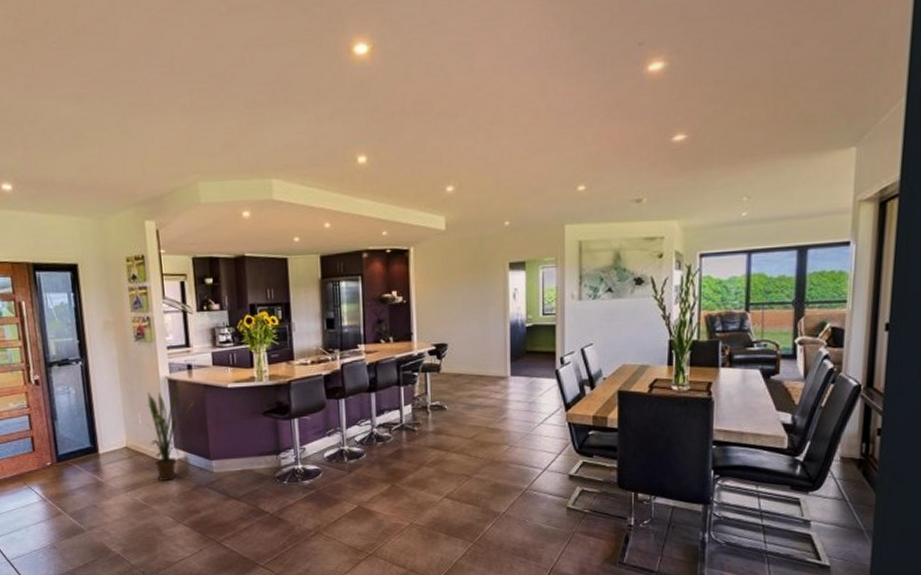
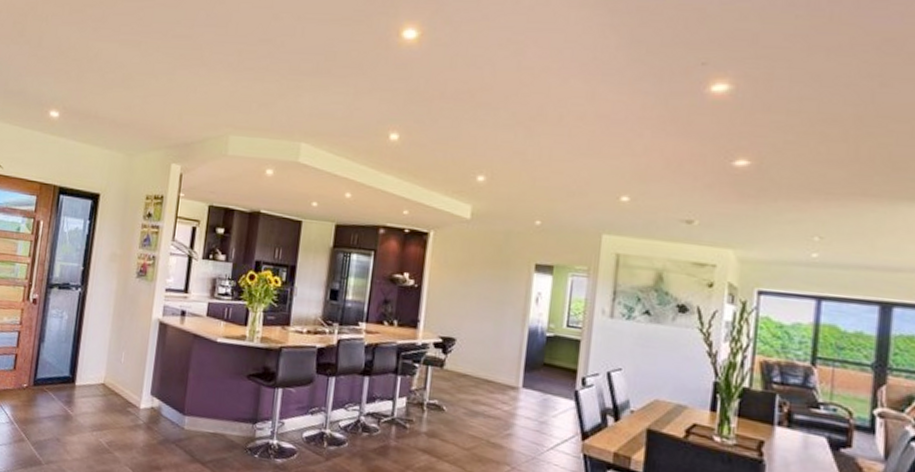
house plant: present [146,381,194,481] -> none [126,326,180,428]

